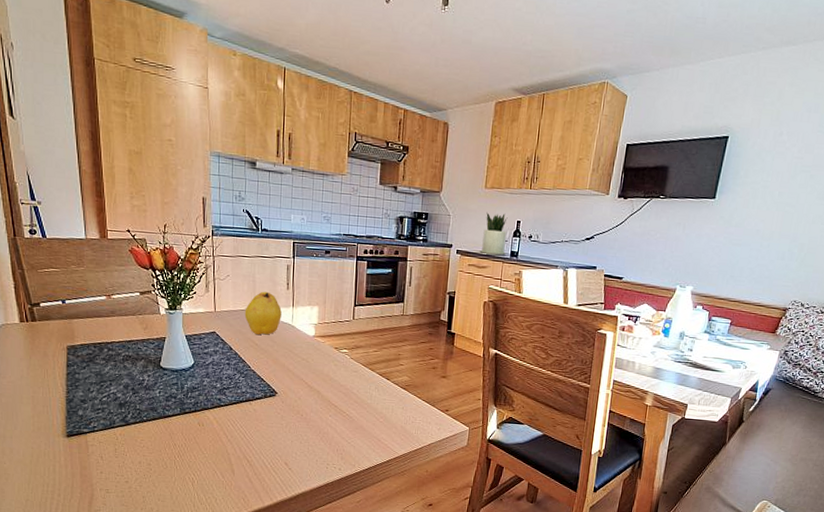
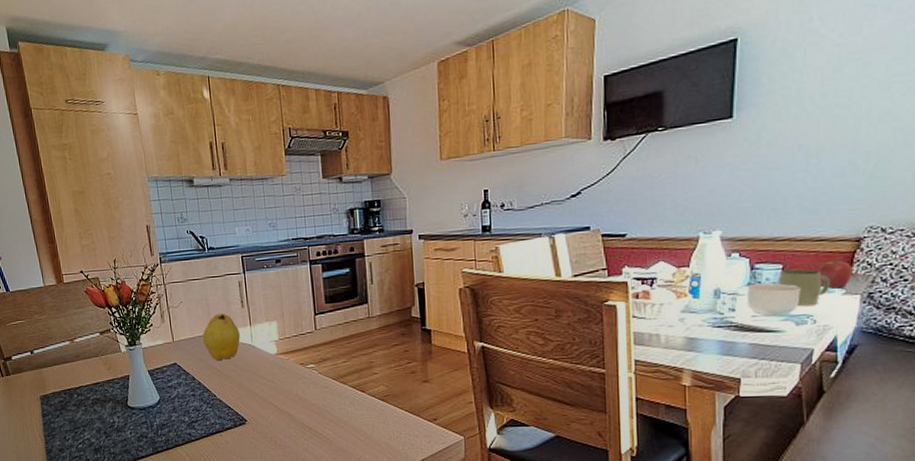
planter: present [479,212,508,256] -> none [445,184,477,235]
teacup: none [701,331,741,360] -> present [746,282,801,317]
mug: none [725,324,762,356] -> present [777,268,831,307]
fruit: none [754,320,778,345] -> present [817,256,853,289]

